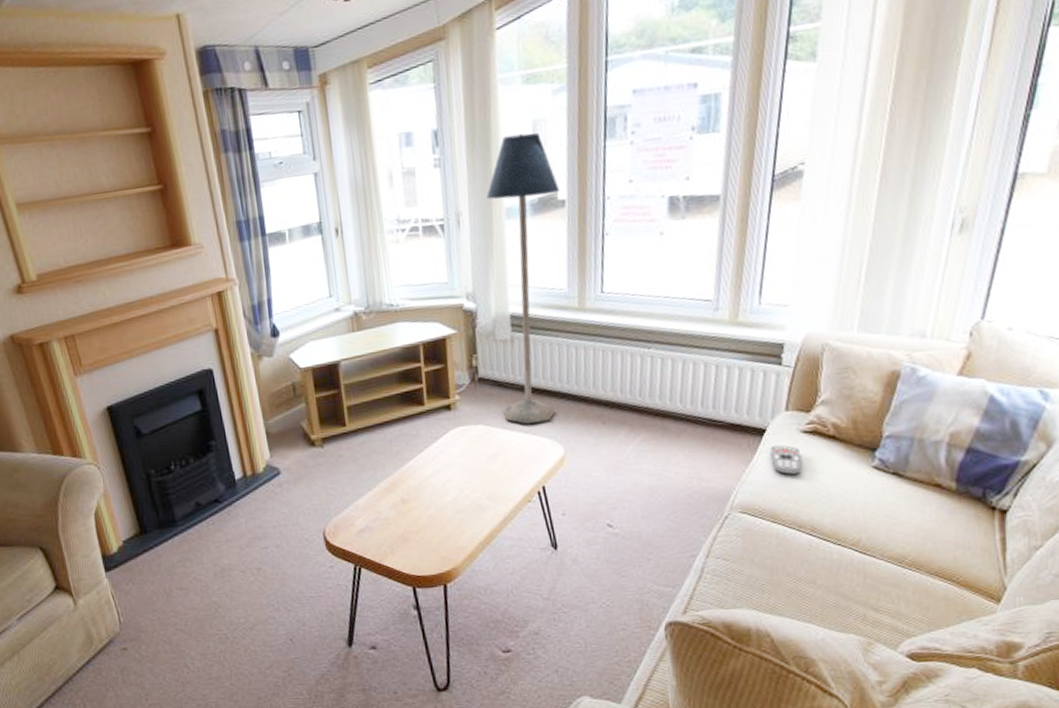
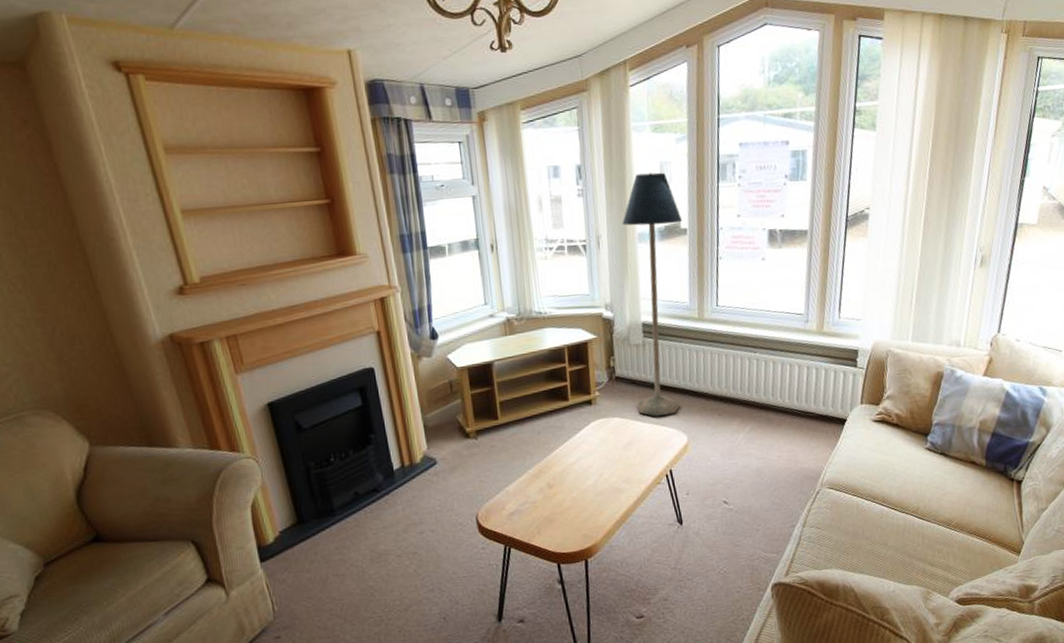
remote control: present [770,444,802,476] -> none [850,431,874,457]

